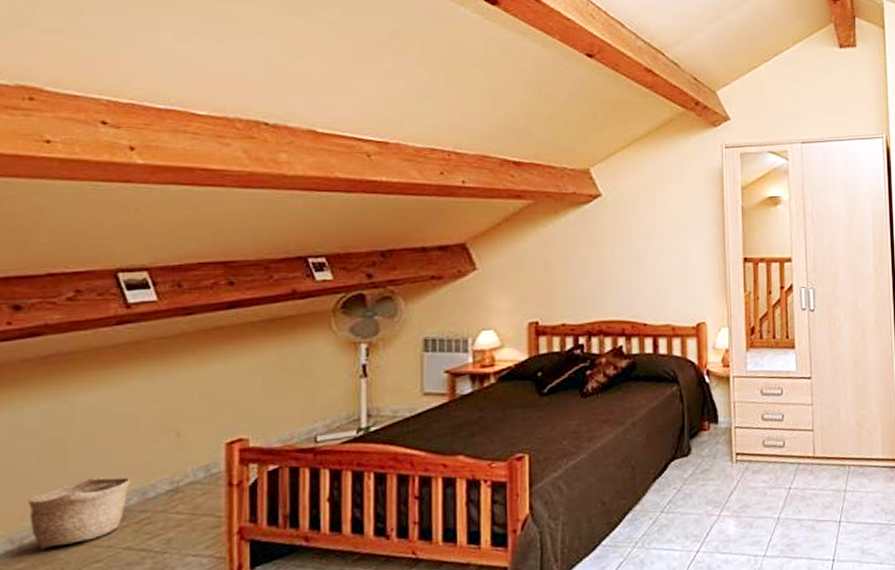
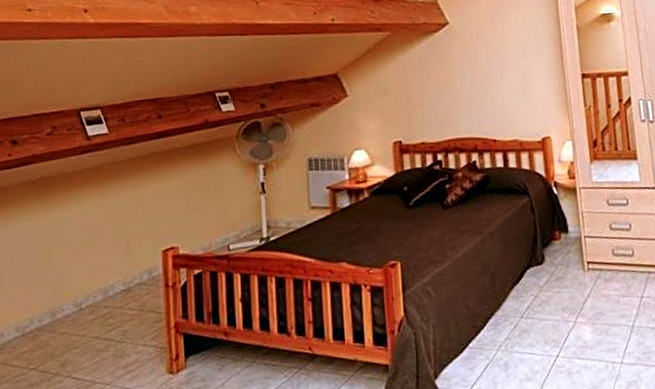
basket: present [27,476,131,550] -> none [27,278,96,337]

